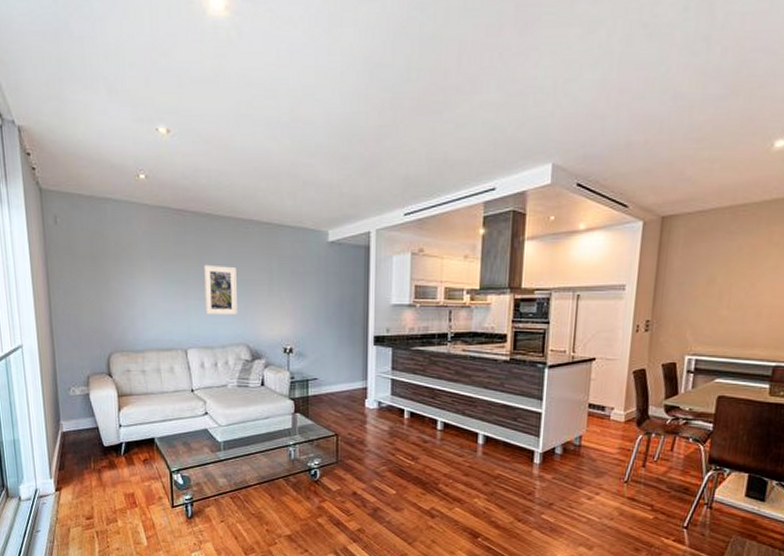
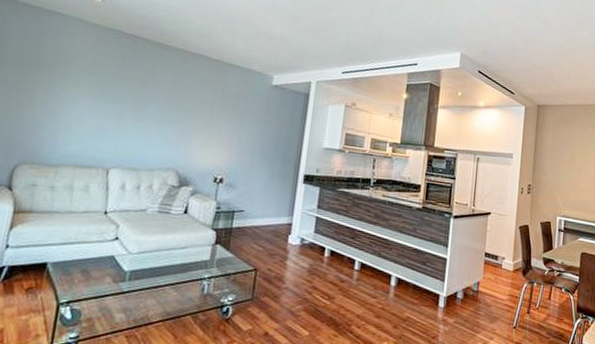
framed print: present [204,264,237,316] -> none [138,88,179,141]

